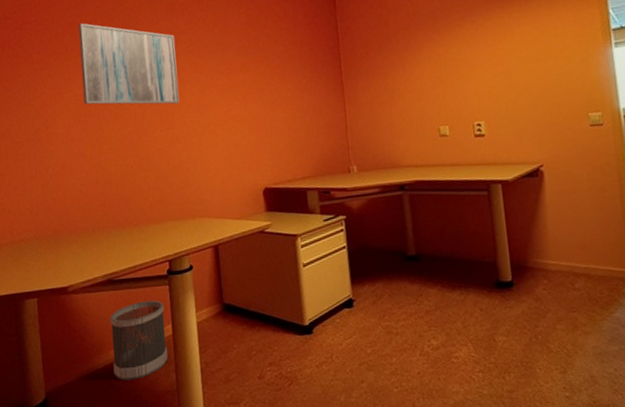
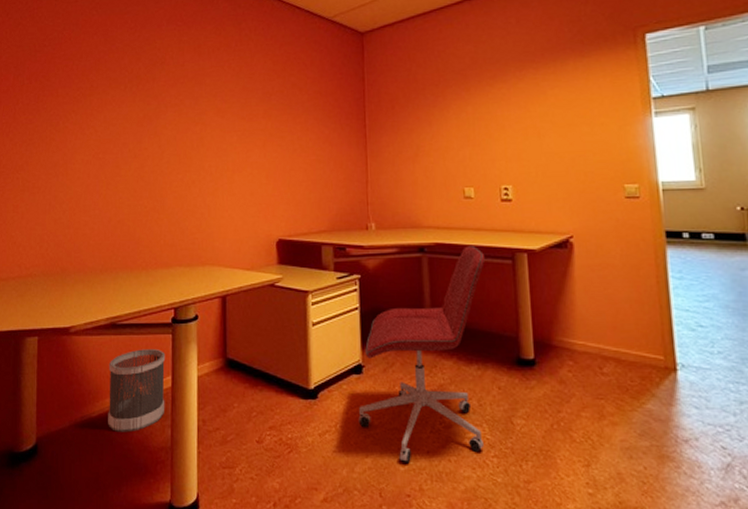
wall art: present [78,23,179,105] -> none [104,60,200,147]
office chair: none [352,180,470,385] -> present [358,245,486,464]

